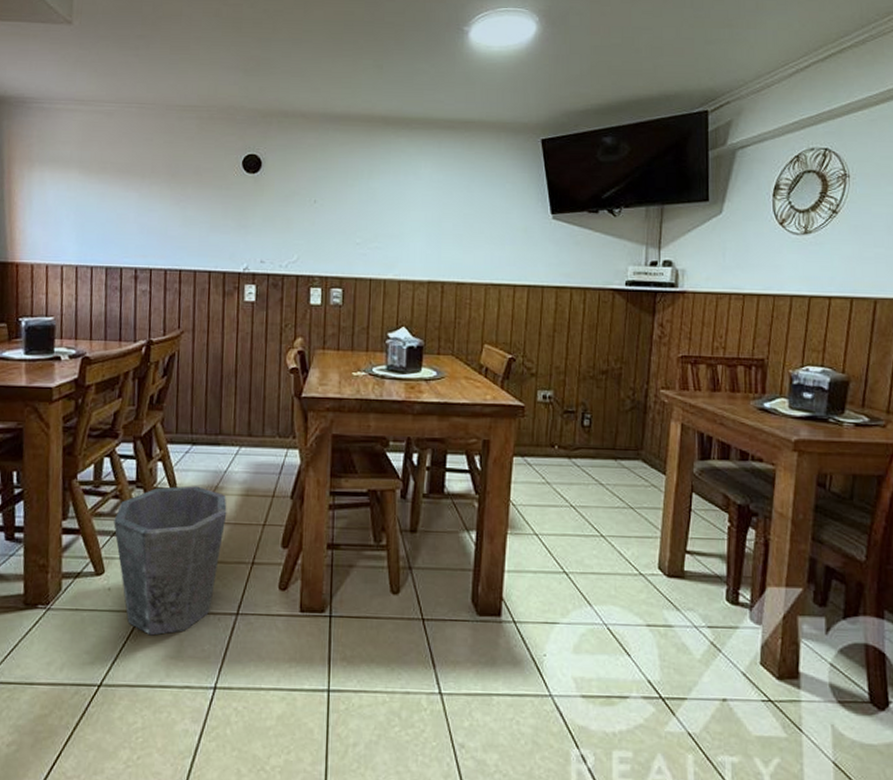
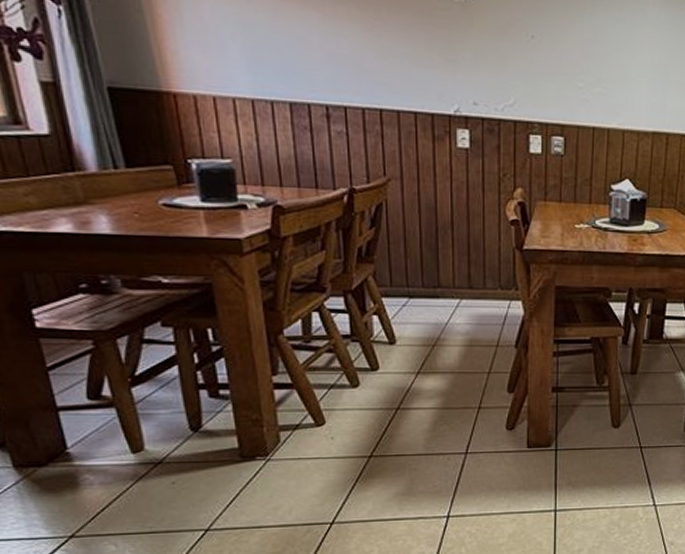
waste bin: present [113,485,227,636] -> none [330,338,451,477]

